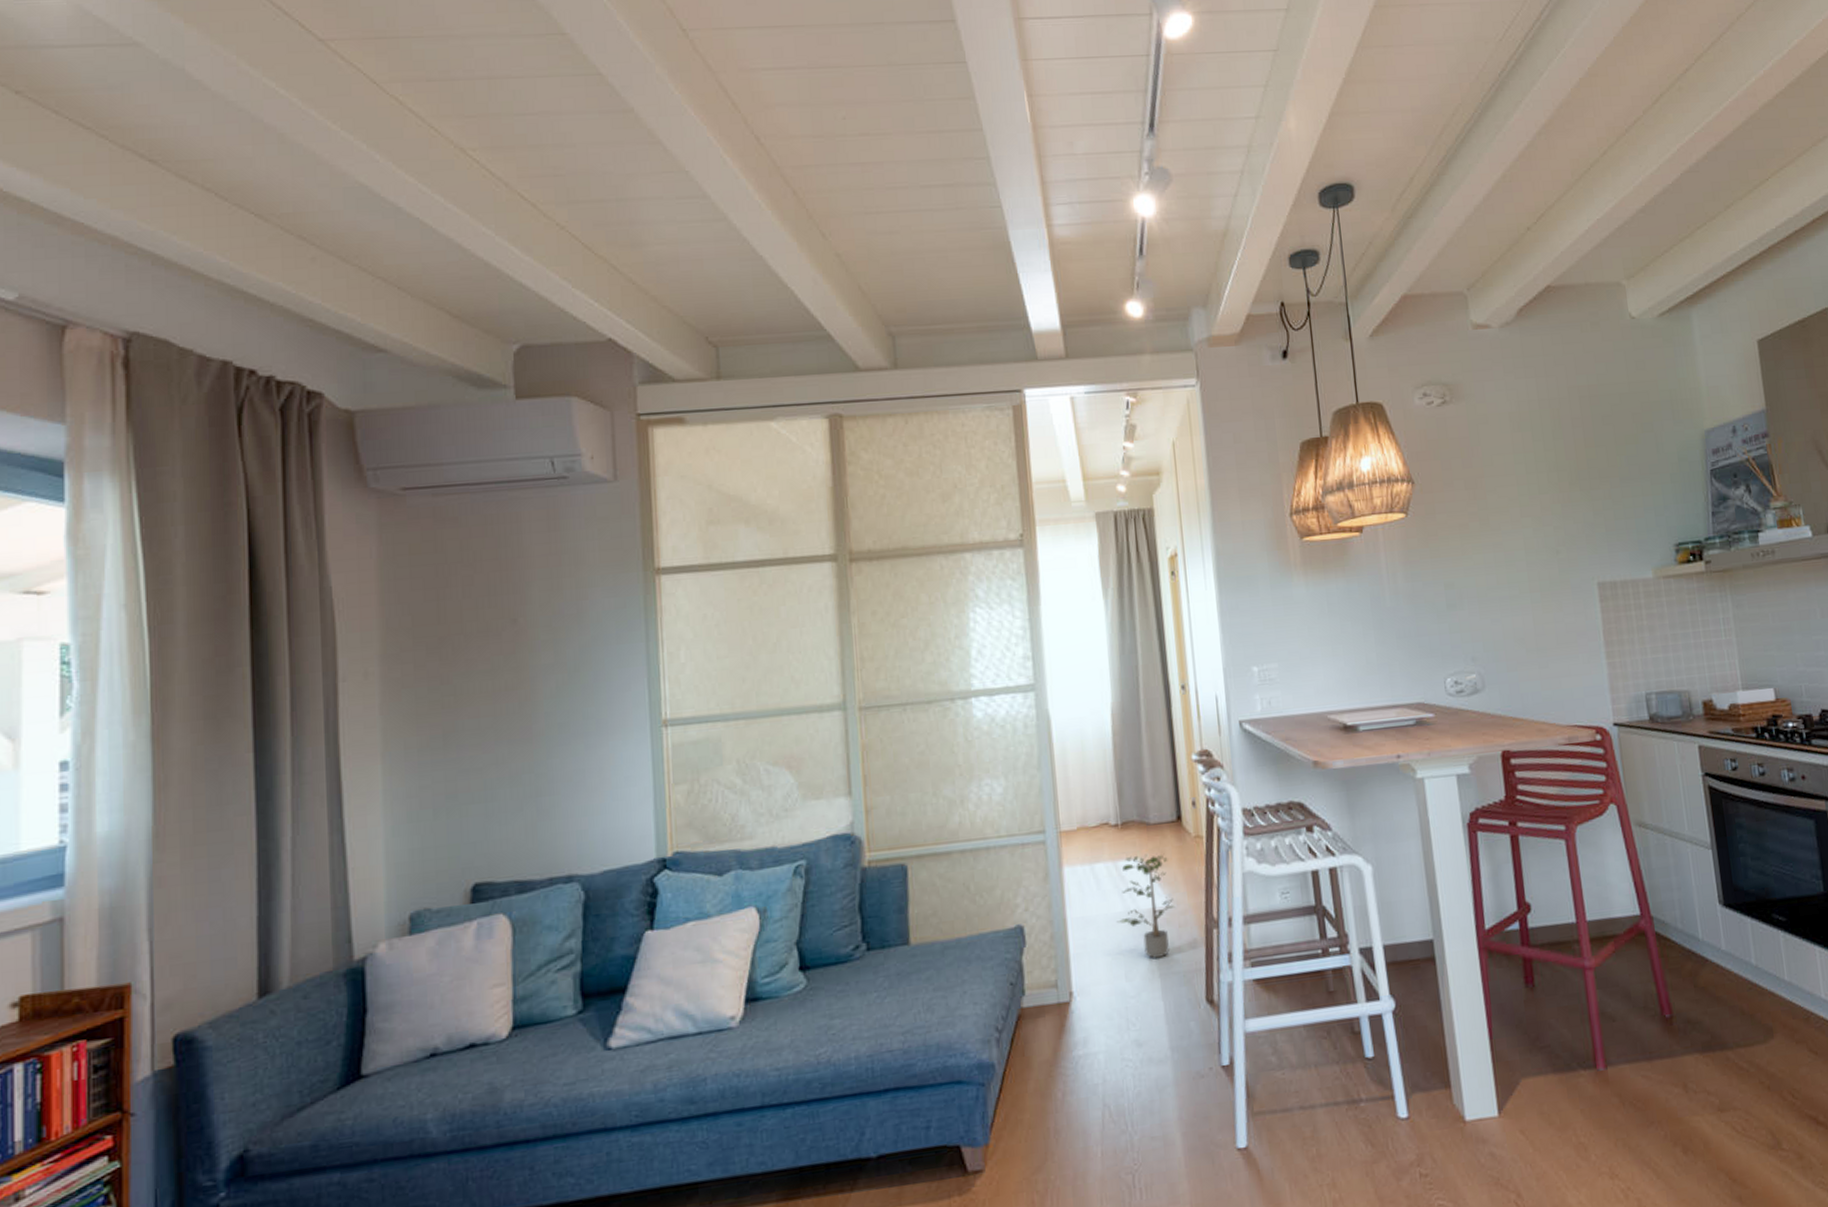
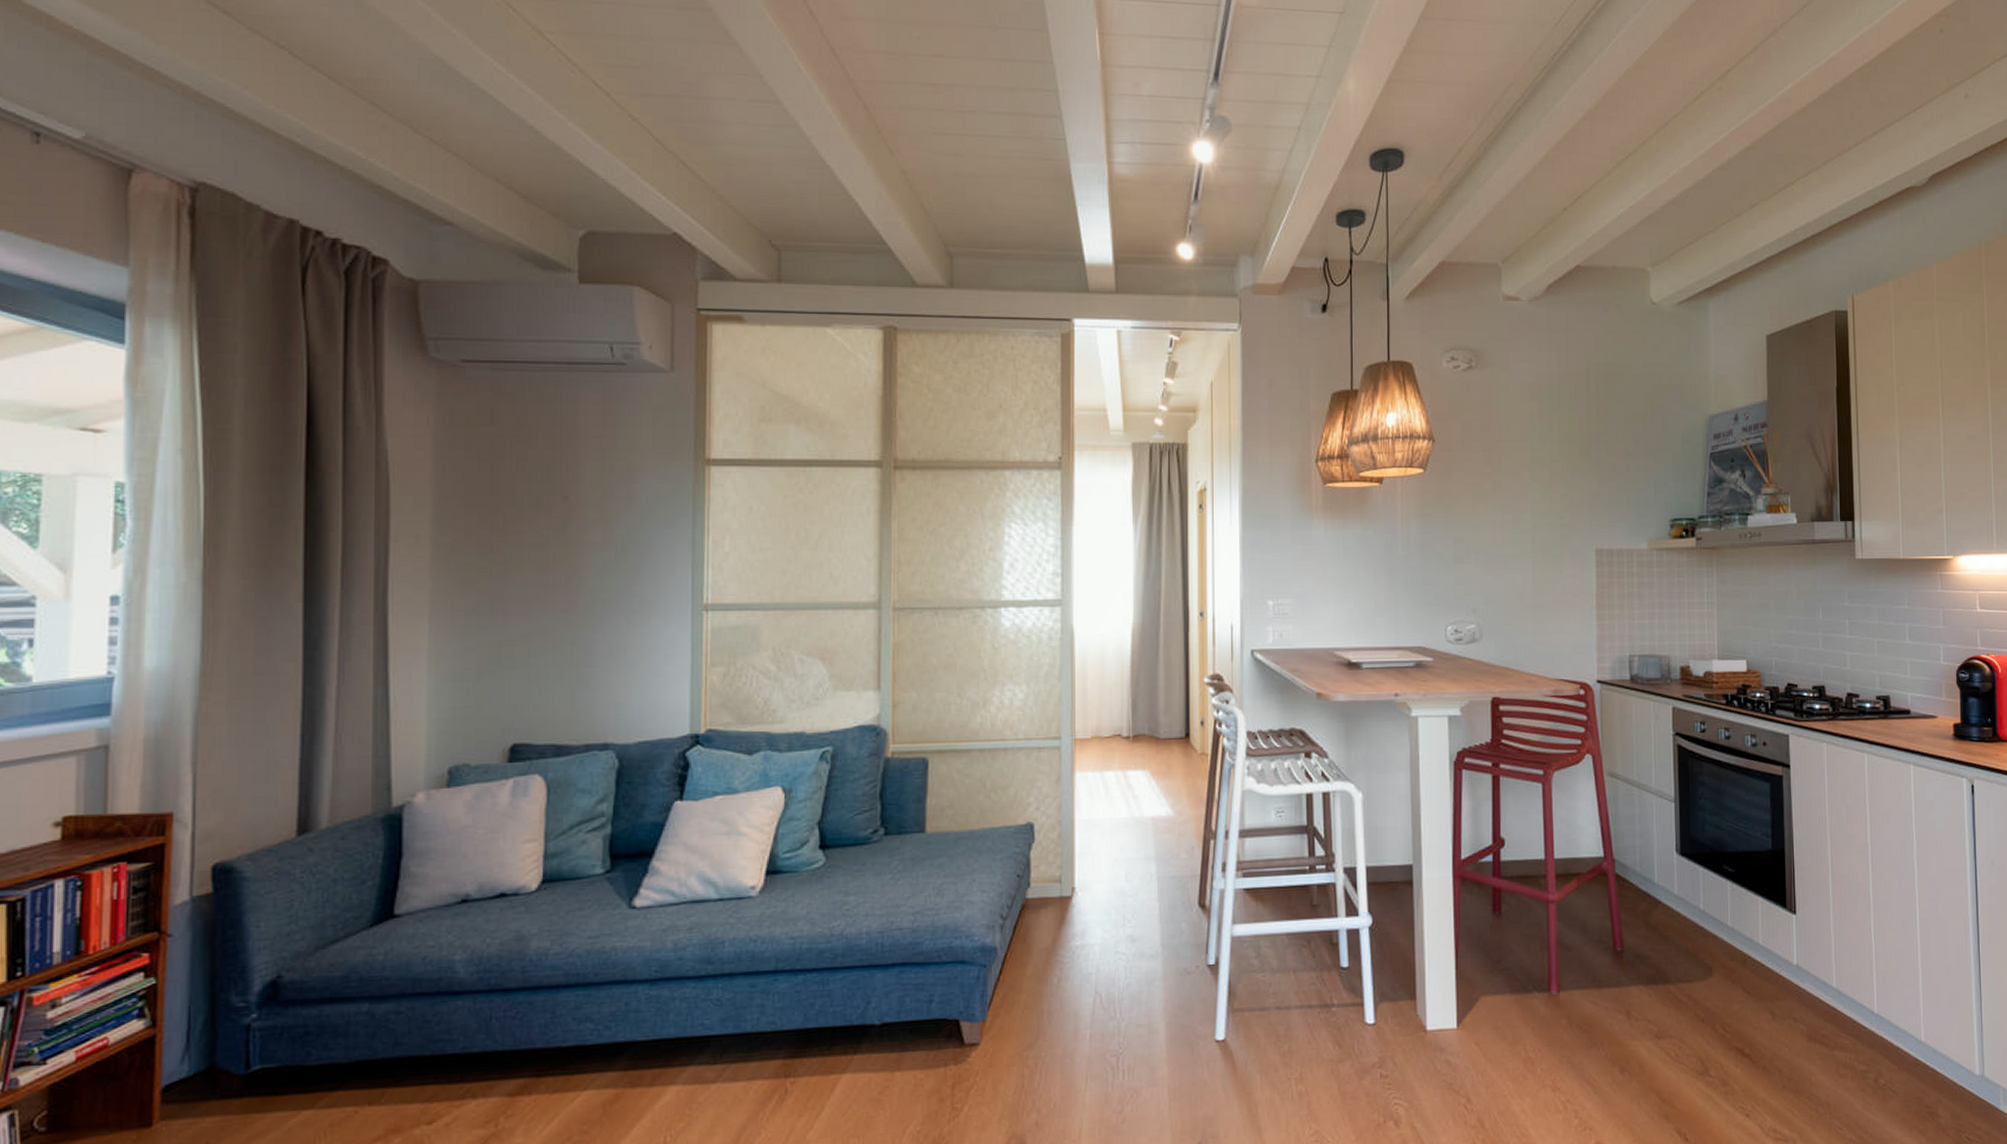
potted plant: present [1117,854,1175,958] -> none [1122,766,1177,862]

